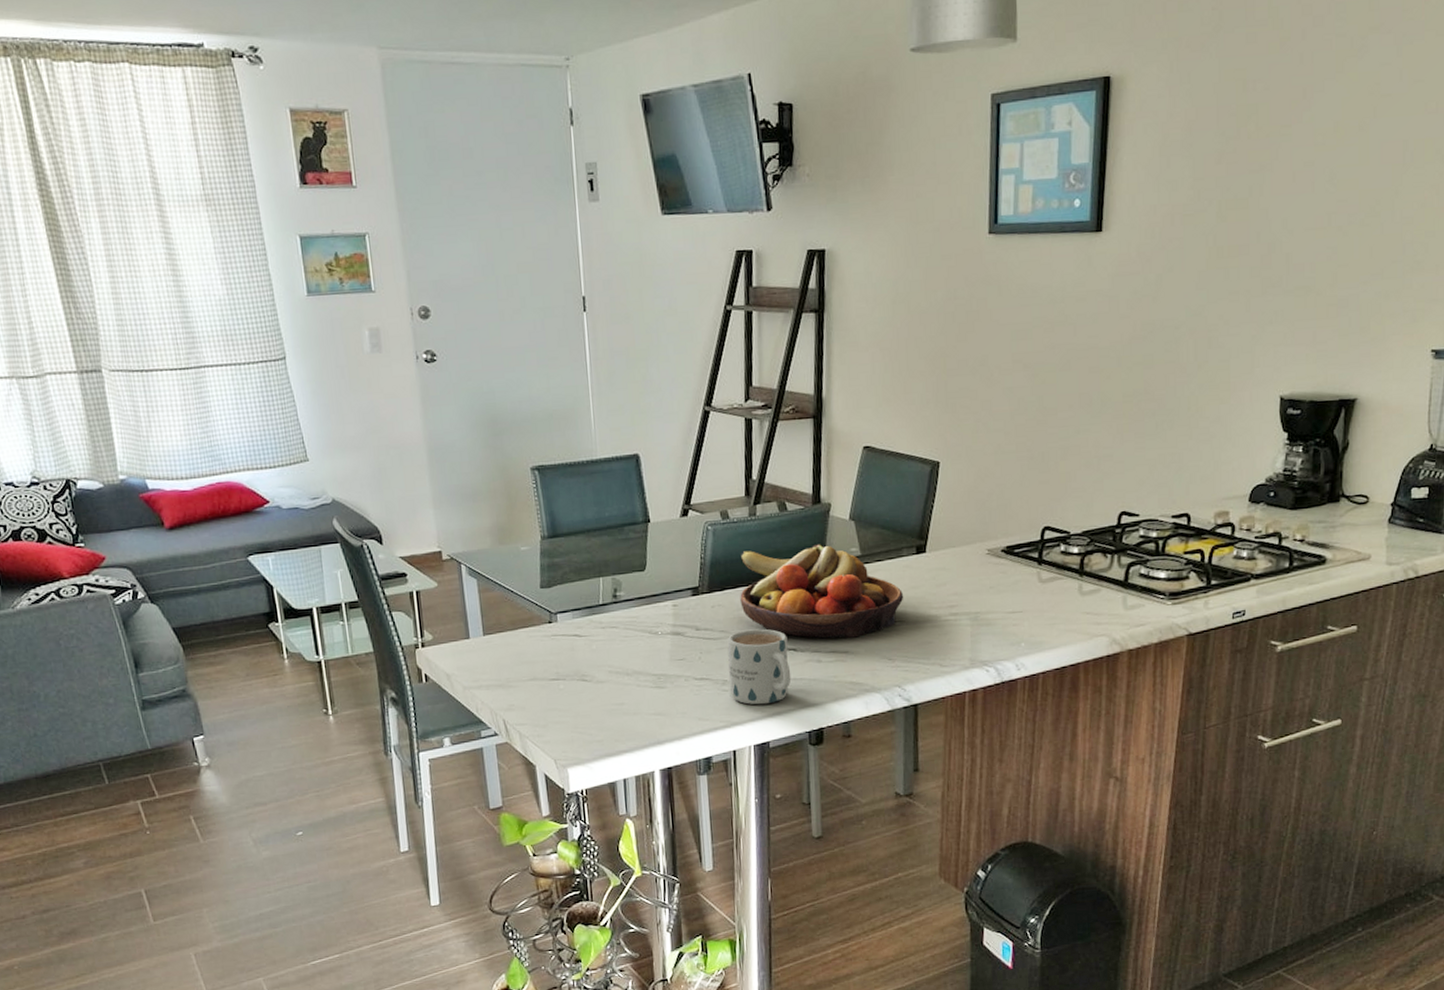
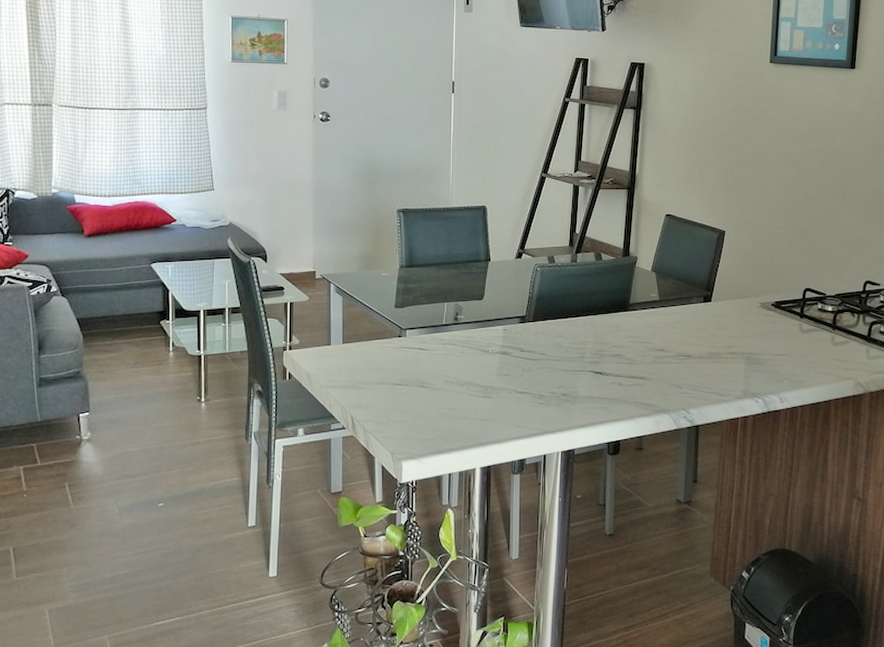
mug: present [727,628,791,705] -> none [544,354,596,418]
fruit bowl: present [740,544,904,639] -> none [559,289,692,367]

